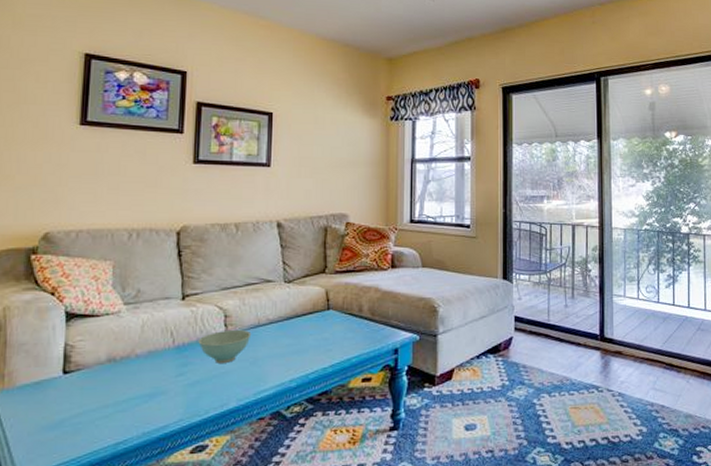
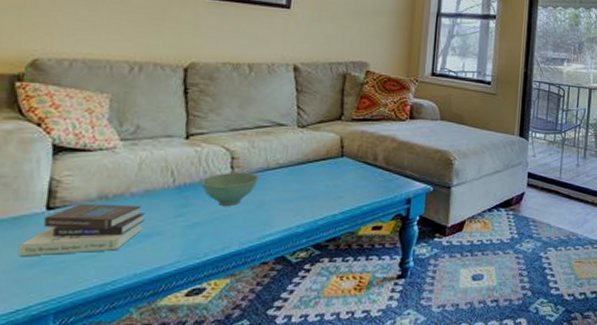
books: none [40,366,150,420] -> present [17,204,145,257]

